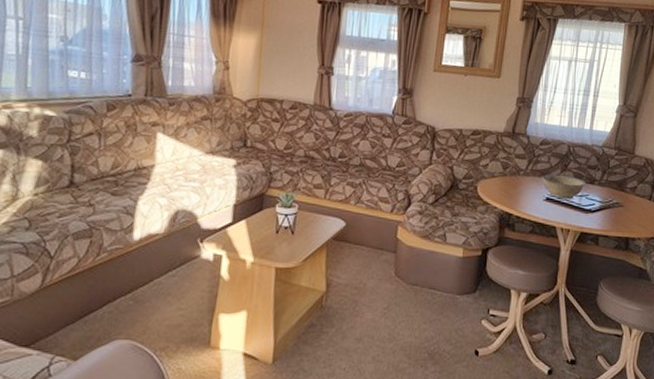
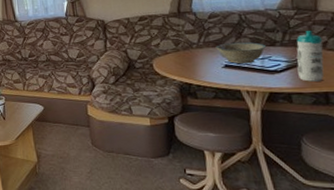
water bottle: none [608,173,633,226] -> present [296,31,324,82]

